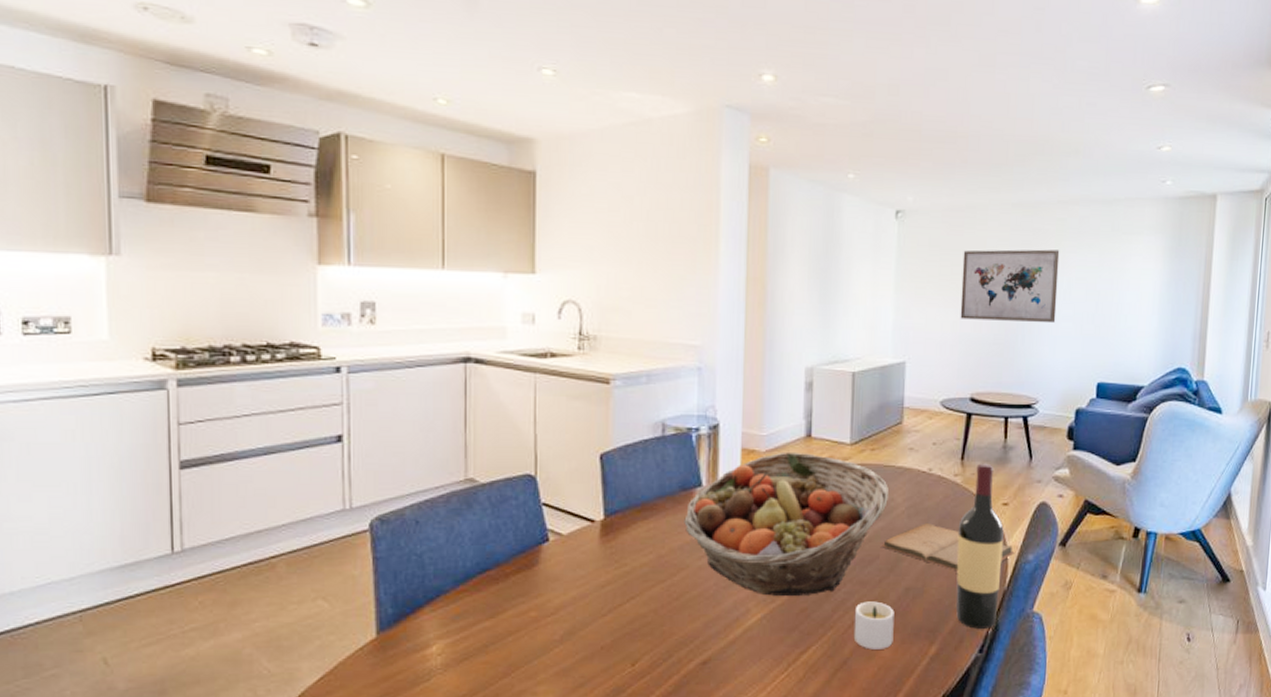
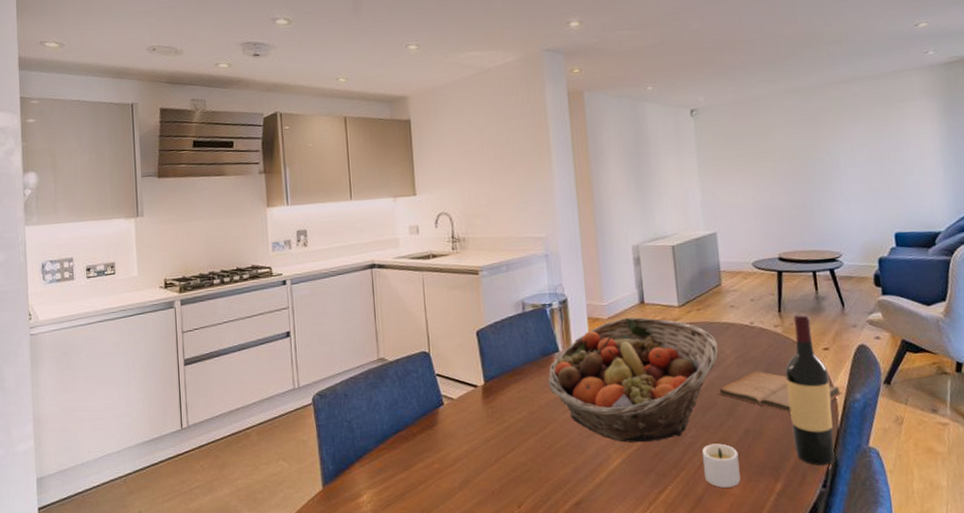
wall art: present [960,249,1060,324] -> none [753,123,846,192]

